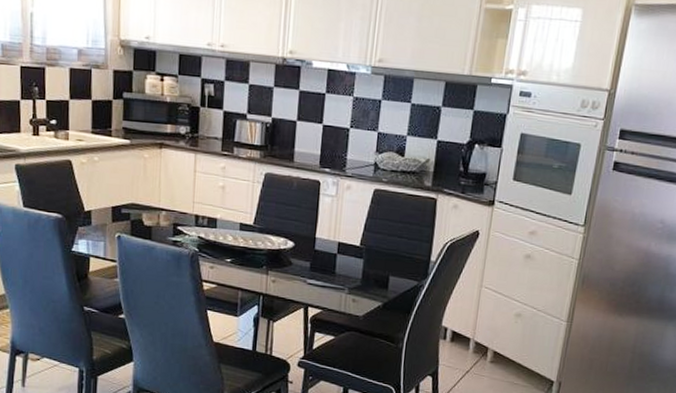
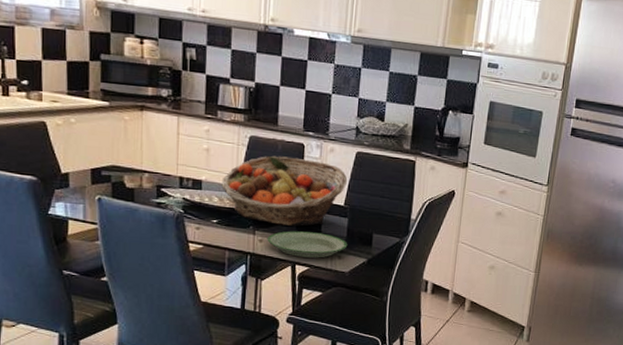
fruit basket: none [236,193,364,267] -> present [221,155,348,226]
plate: none [280,271,363,301] -> present [267,230,348,258]

